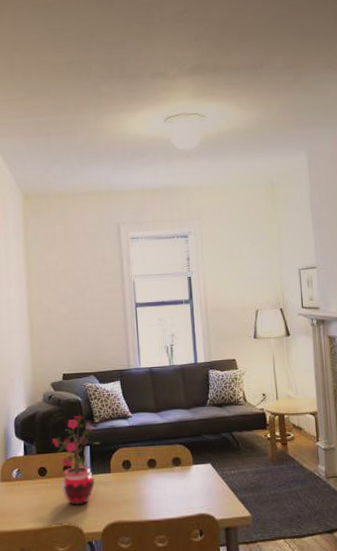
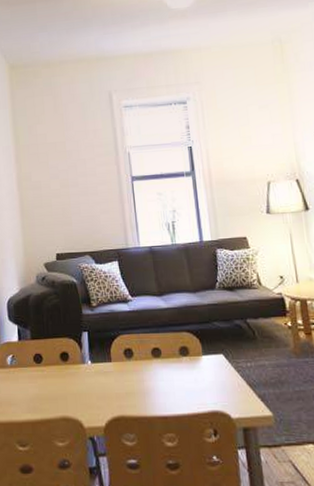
potted plant: present [51,413,100,506] -> none [46,296,99,397]

